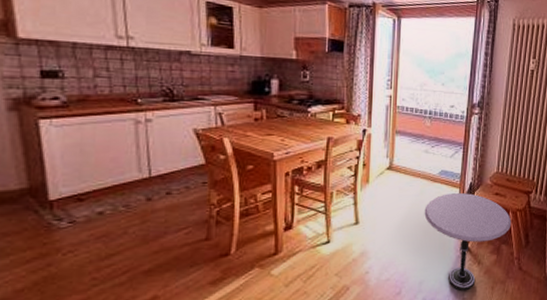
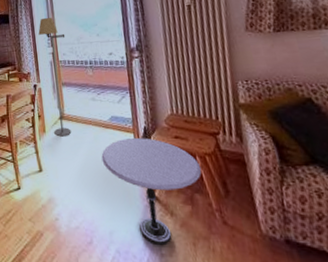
floor lamp: none [378,55,408,188] -> present [38,18,72,137]

